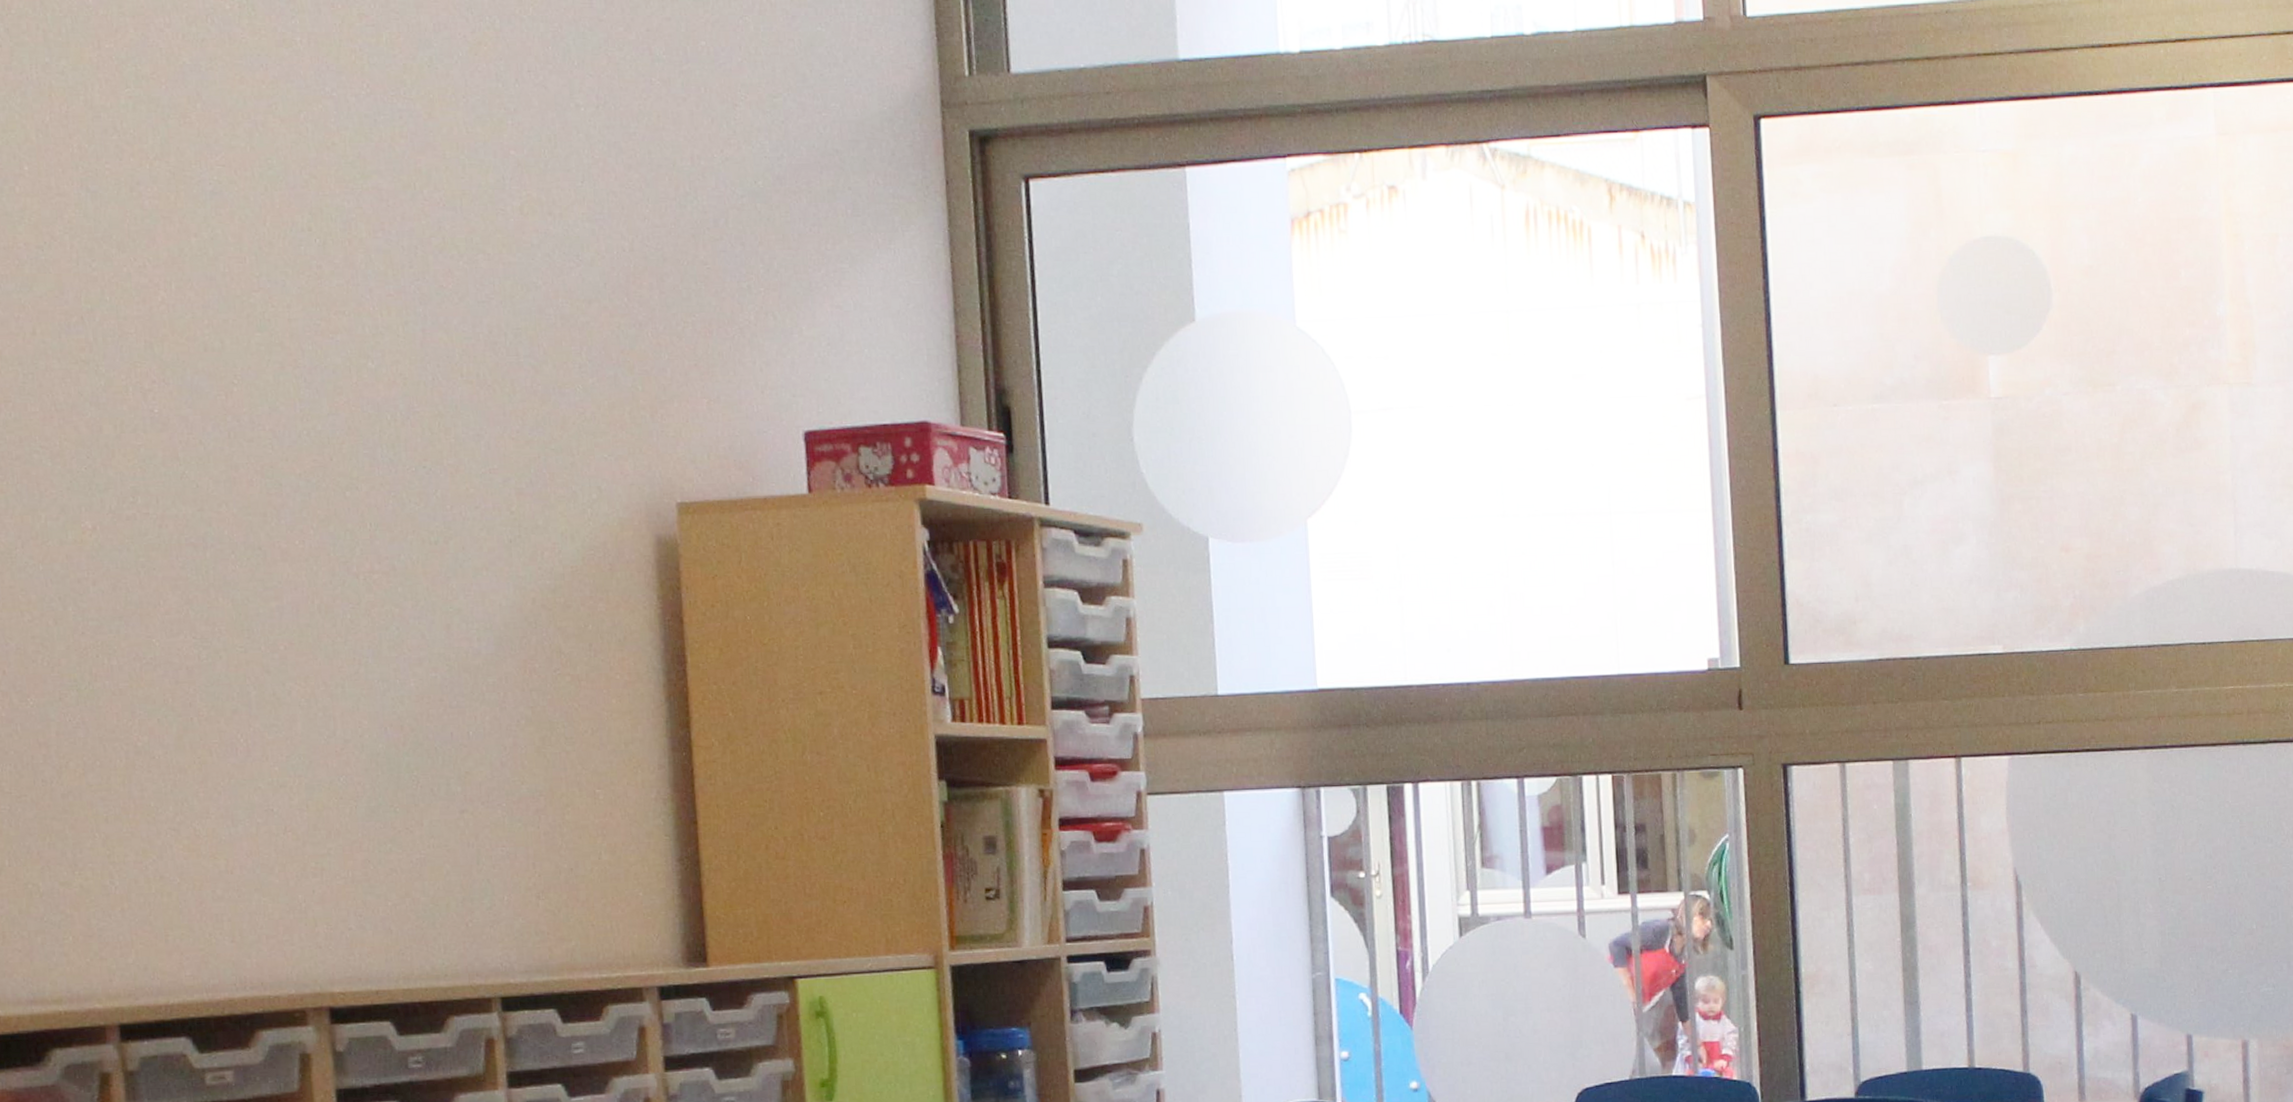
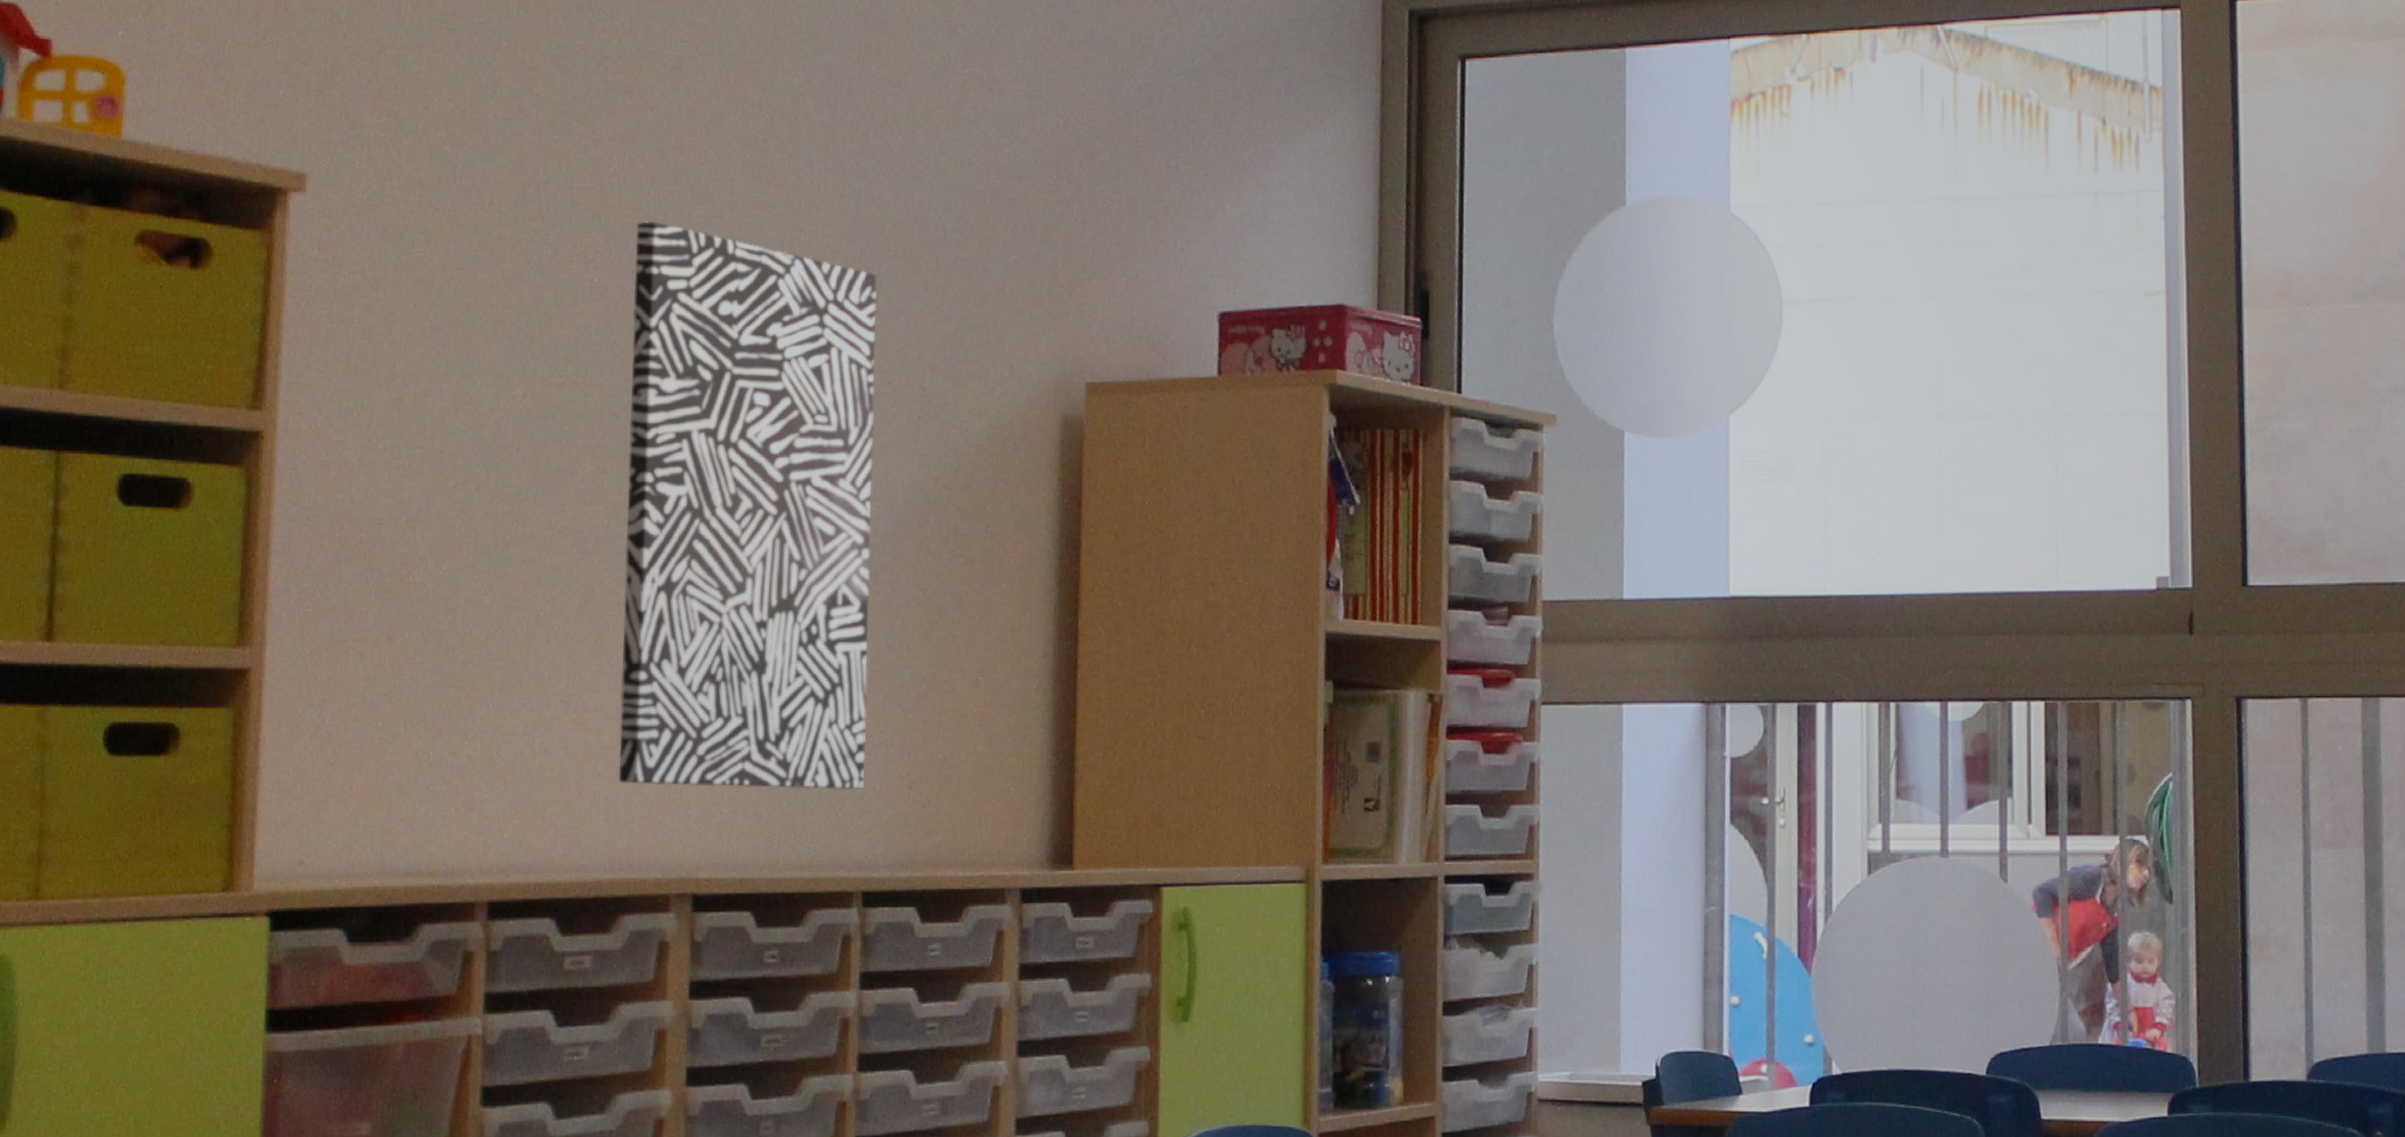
wall art: none [192,350,491,906] -> present [619,221,877,789]

